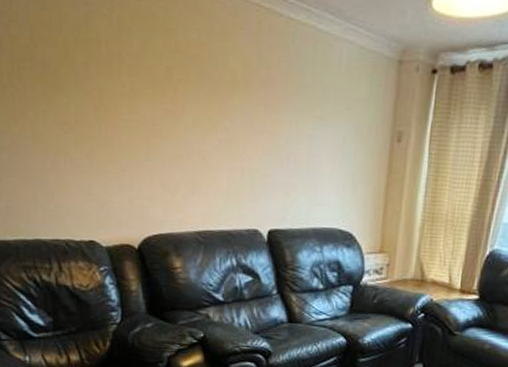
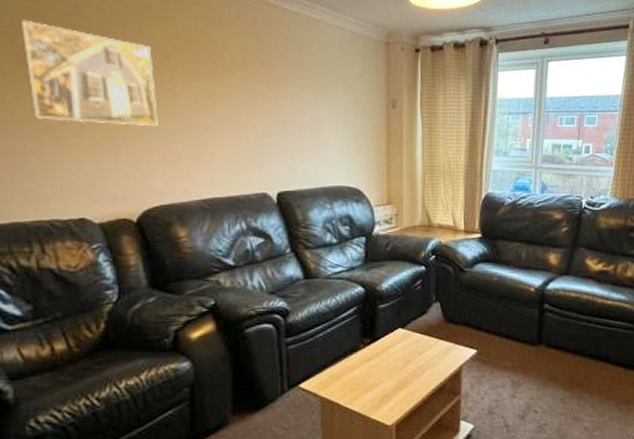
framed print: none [38,31,159,152] -> present [20,20,158,127]

